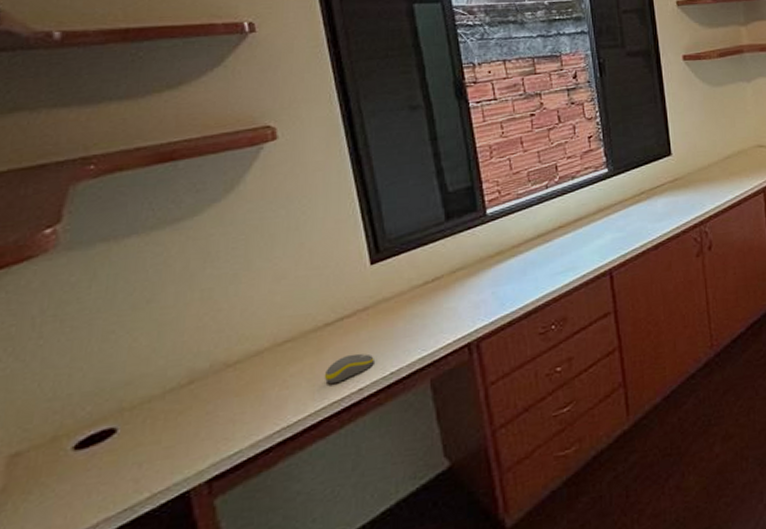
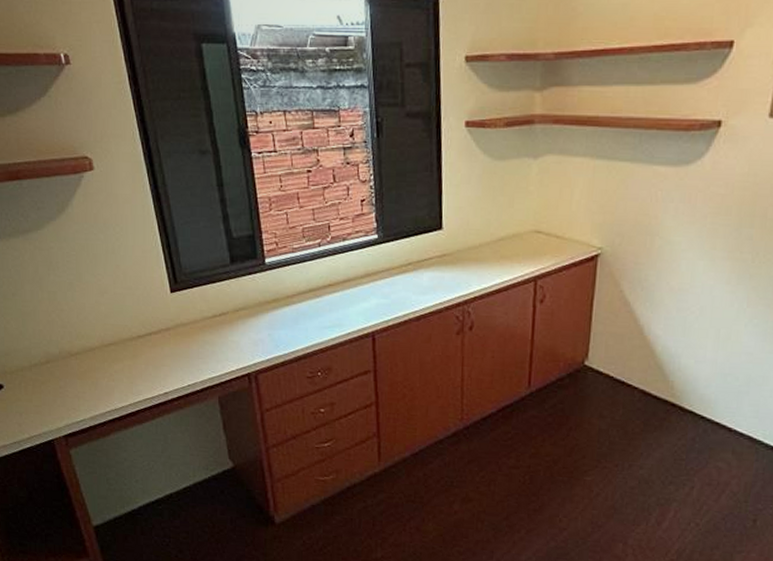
computer mouse: present [324,353,374,384] -> none [139,364,175,384]

